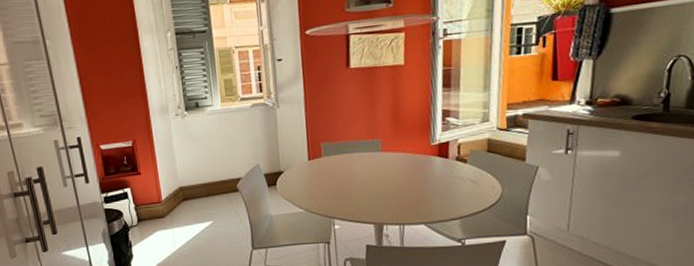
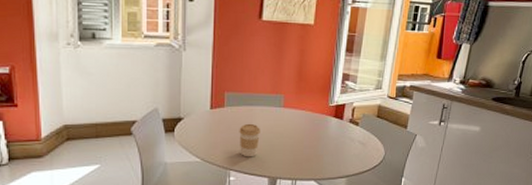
coffee cup: none [338,170,361,205] -> present [239,123,260,157]

